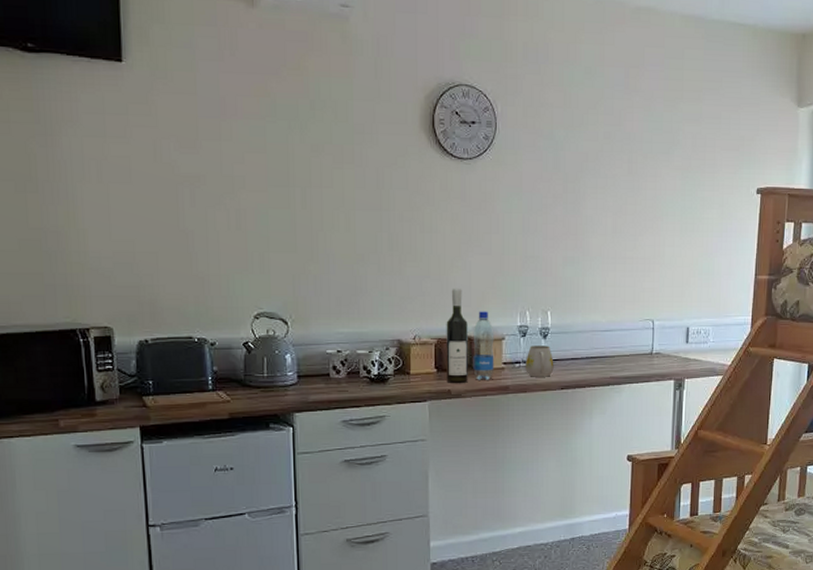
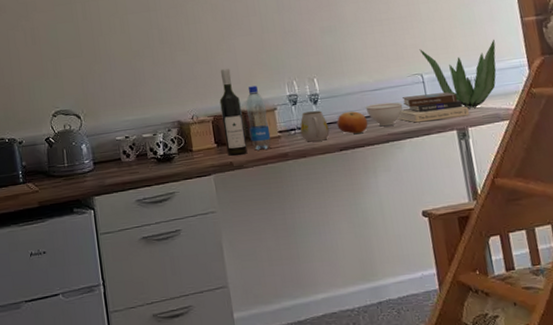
fruit: none [563,350,593,374] -> present [336,111,368,134]
bowl: none [593,345,629,369] -> present [365,102,403,127]
books: none [622,341,690,369] -> present [397,92,470,123]
plant: none [656,293,727,360] -> present [419,39,497,108]

